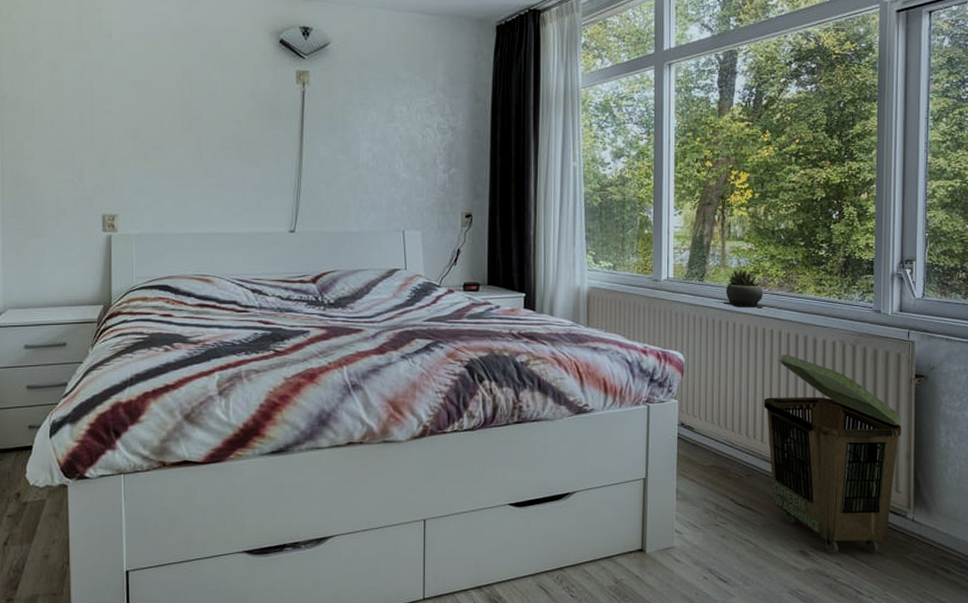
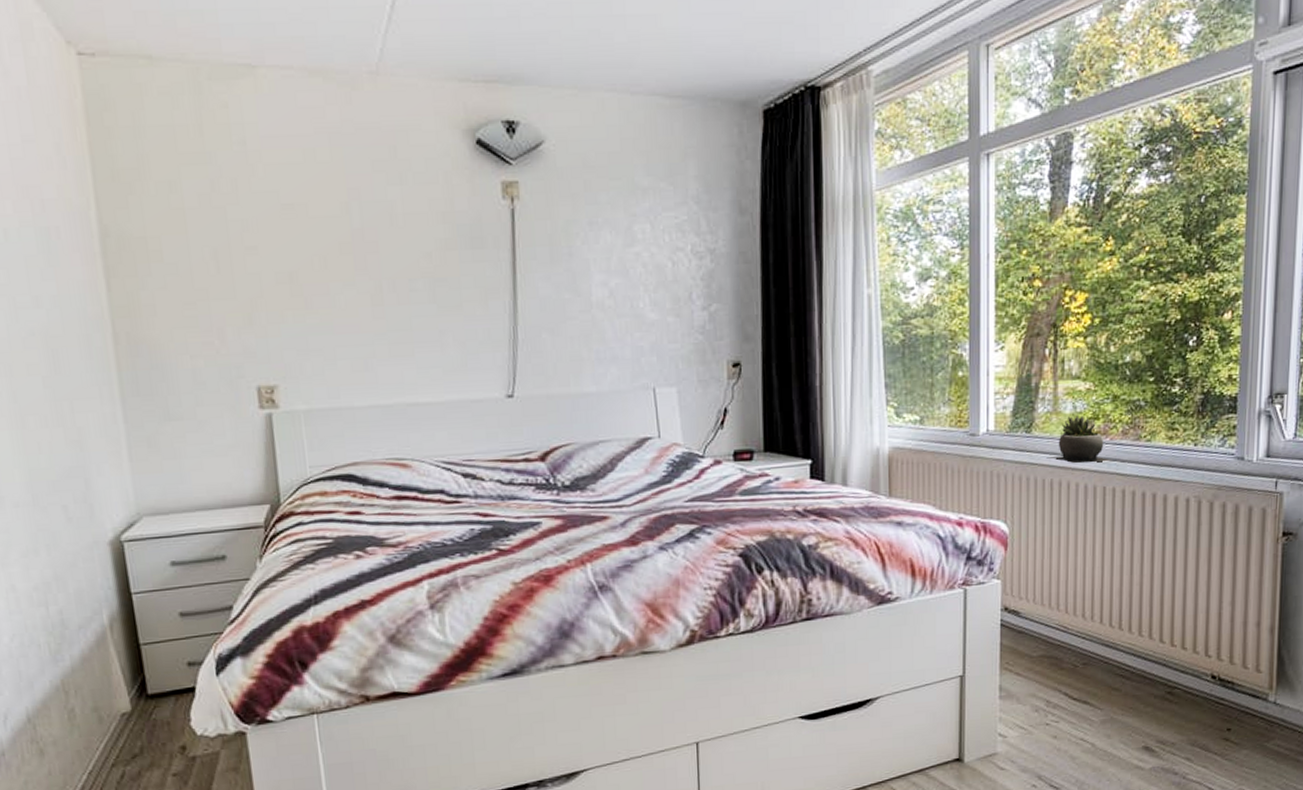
laundry basket: present [763,354,902,553] -> none [1103,516,1266,748]

